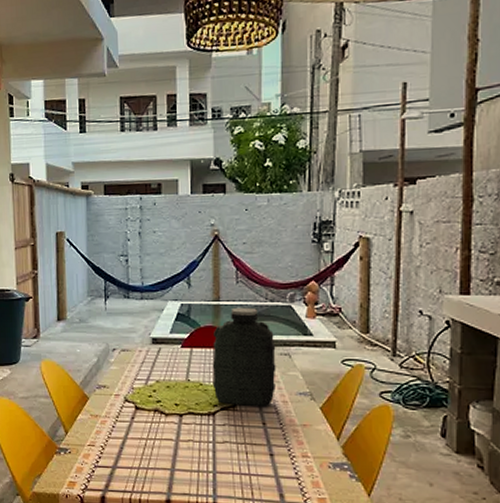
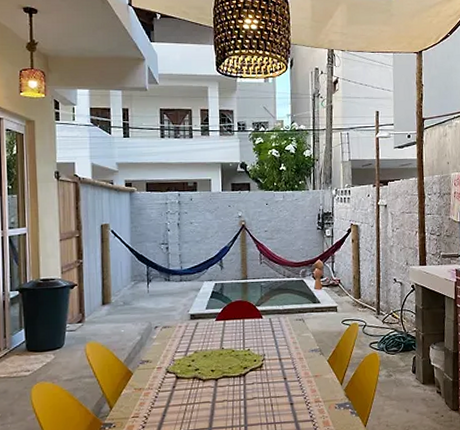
water jug: present [212,307,276,406] -> none [242,283,294,366]

